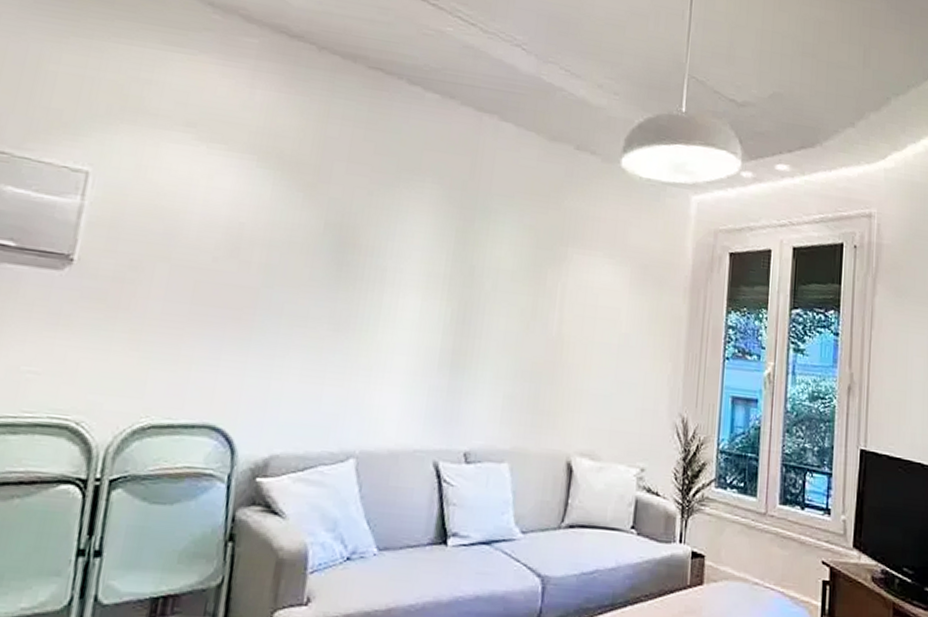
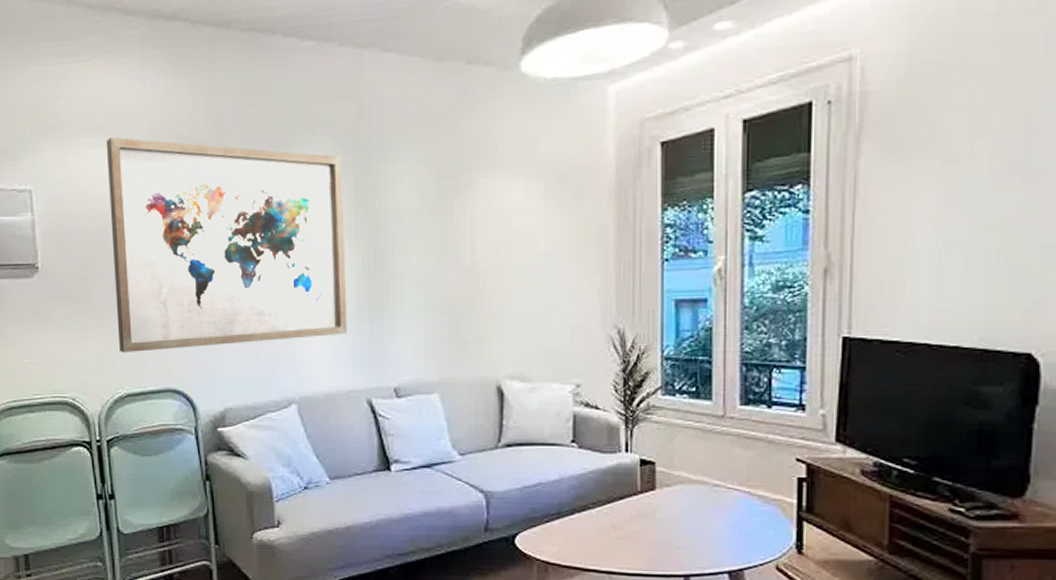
wall art: none [154,136,446,388] -> present [105,136,348,353]

